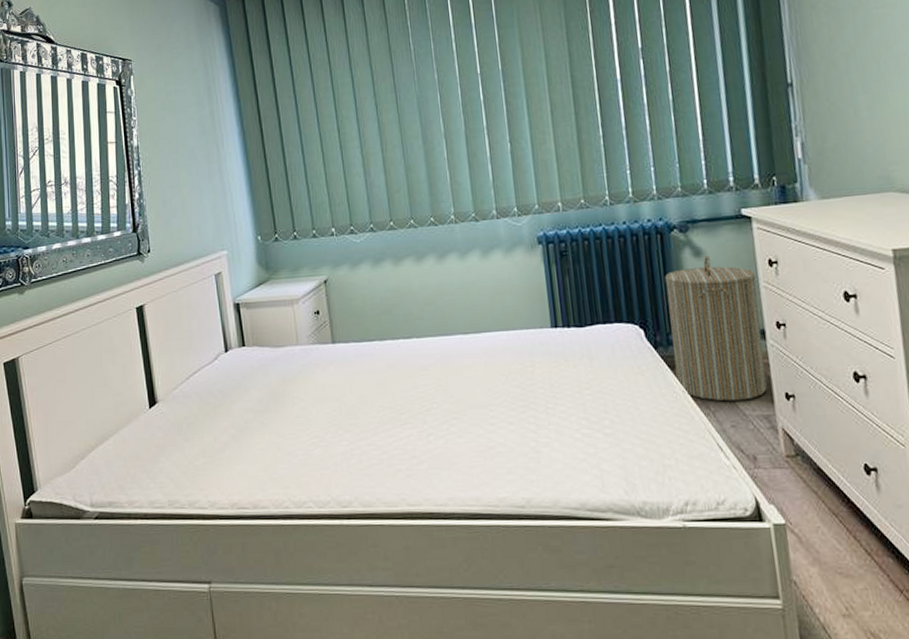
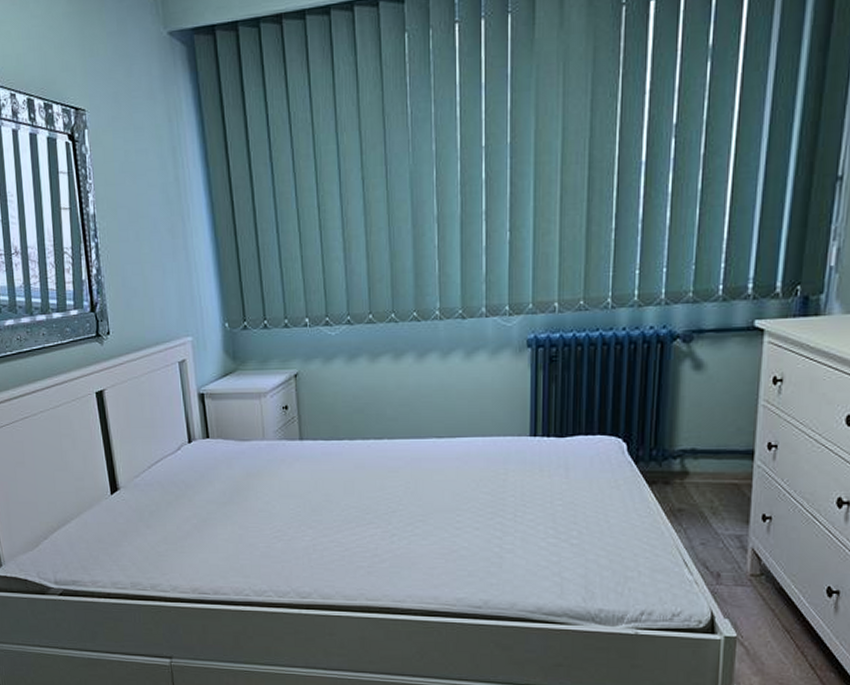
laundry hamper: present [664,255,767,402] -> none [653,369,756,520]

